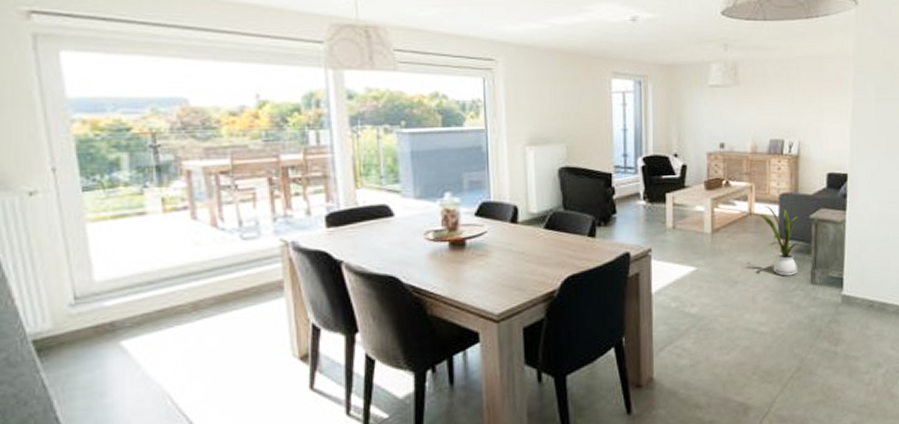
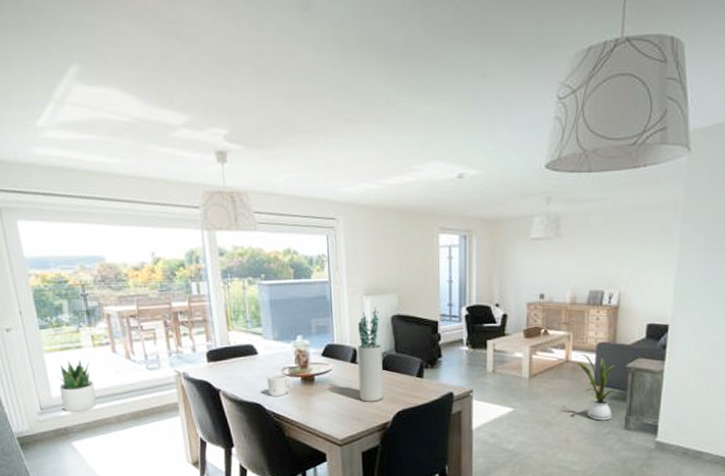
planter: none [105,231,162,302] -> present [57,360,96,413]
mug: none [404,239,439,268] -> present [267,375,293,397]
vase: none [519,158,549,268] -> present [358,307,383,402]

